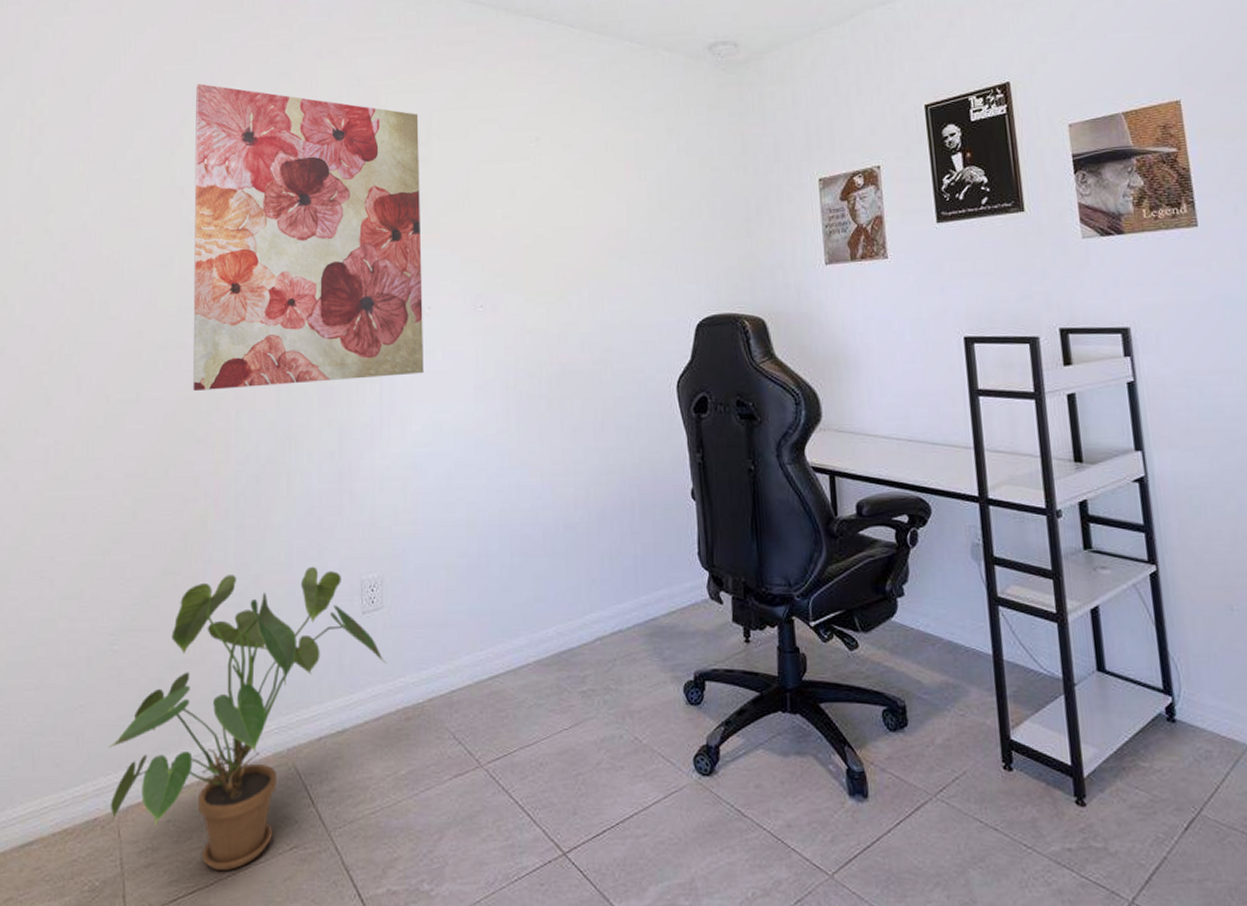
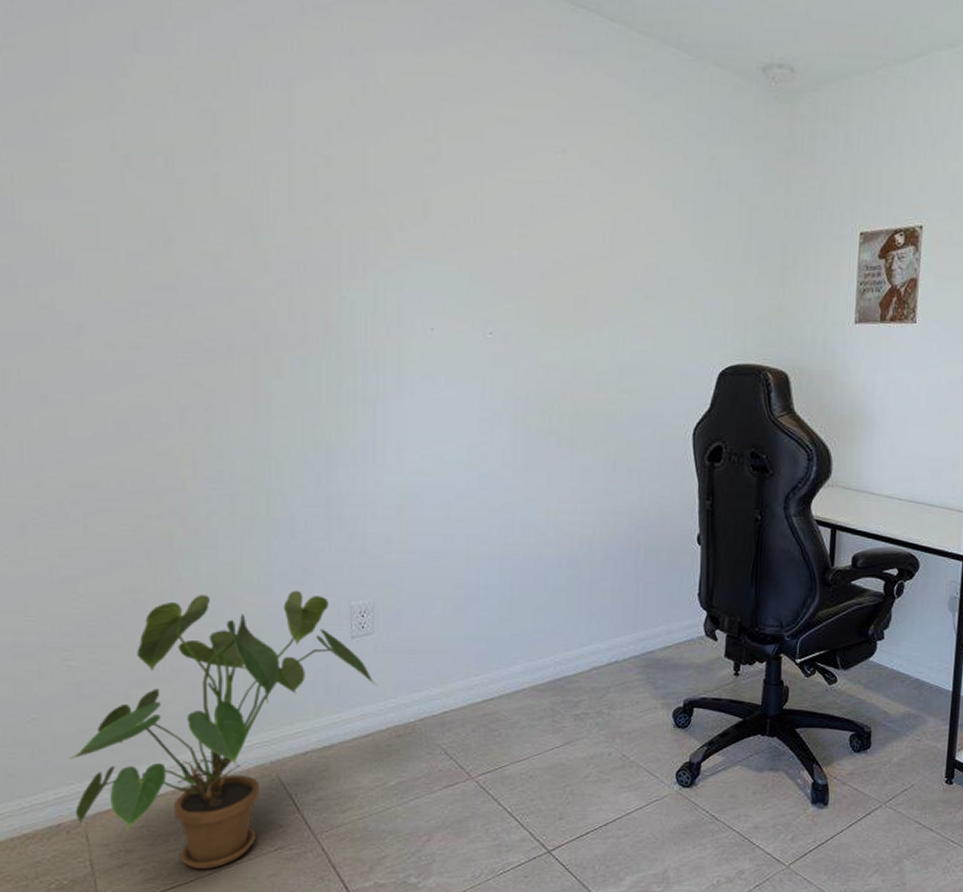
wall art: present [193,83,424,391] -> none [140,24,425,400]

